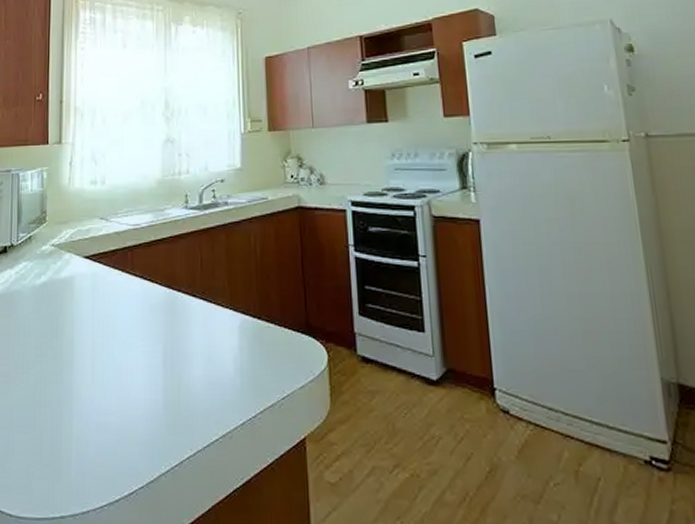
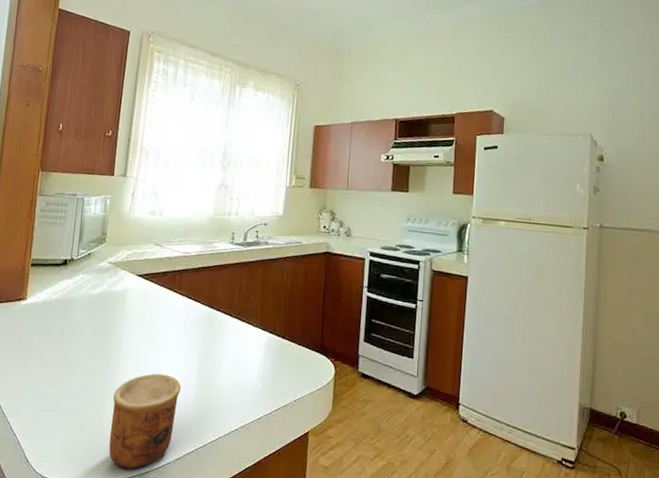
cup: none [70,375,147,500] -> present [109,373,182,471]

